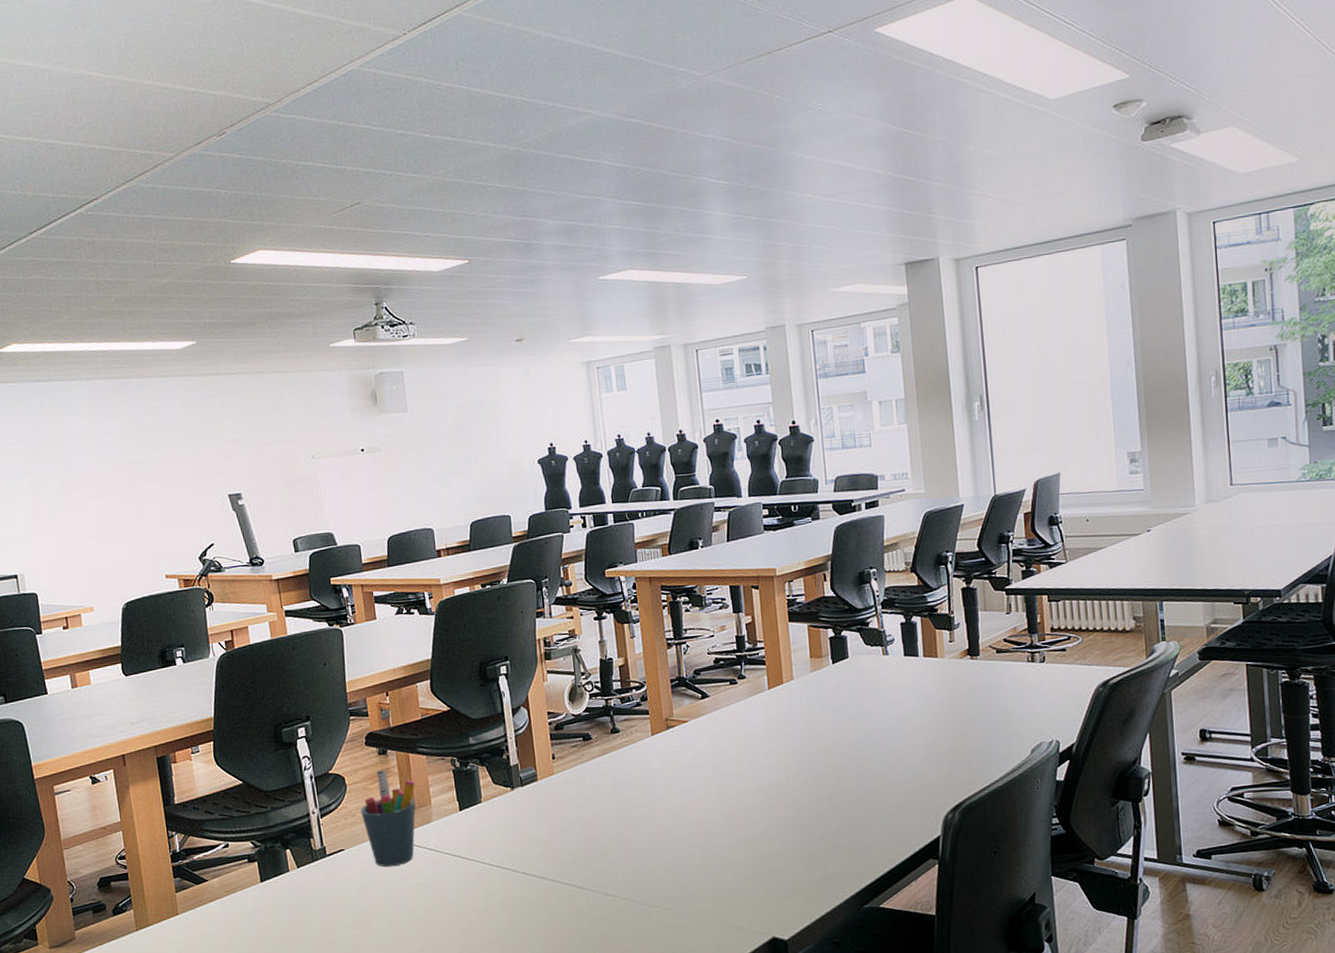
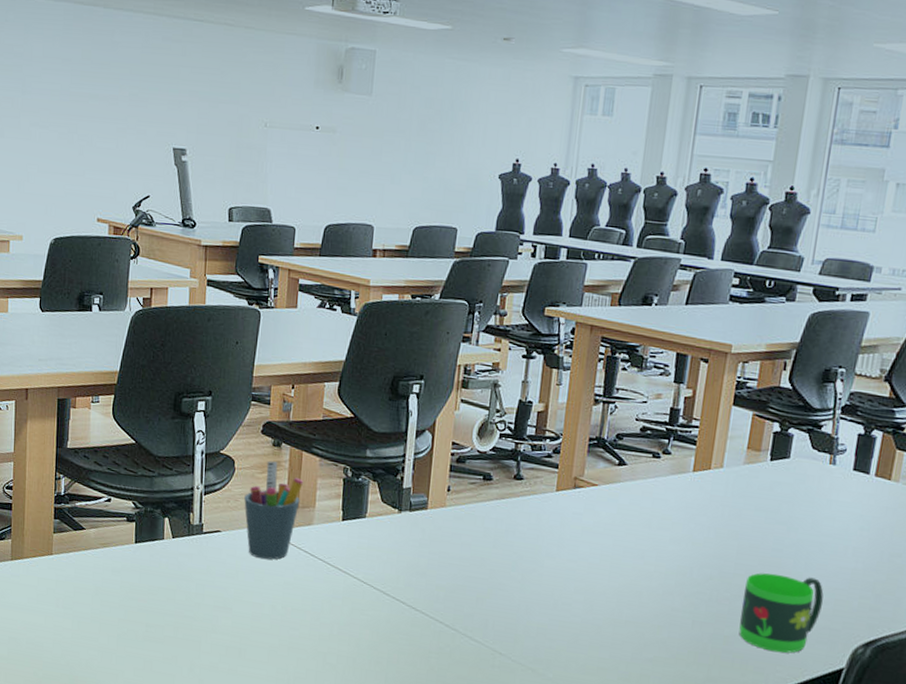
mug: none [838,760,908,837] -> present [739,572,824,654]

